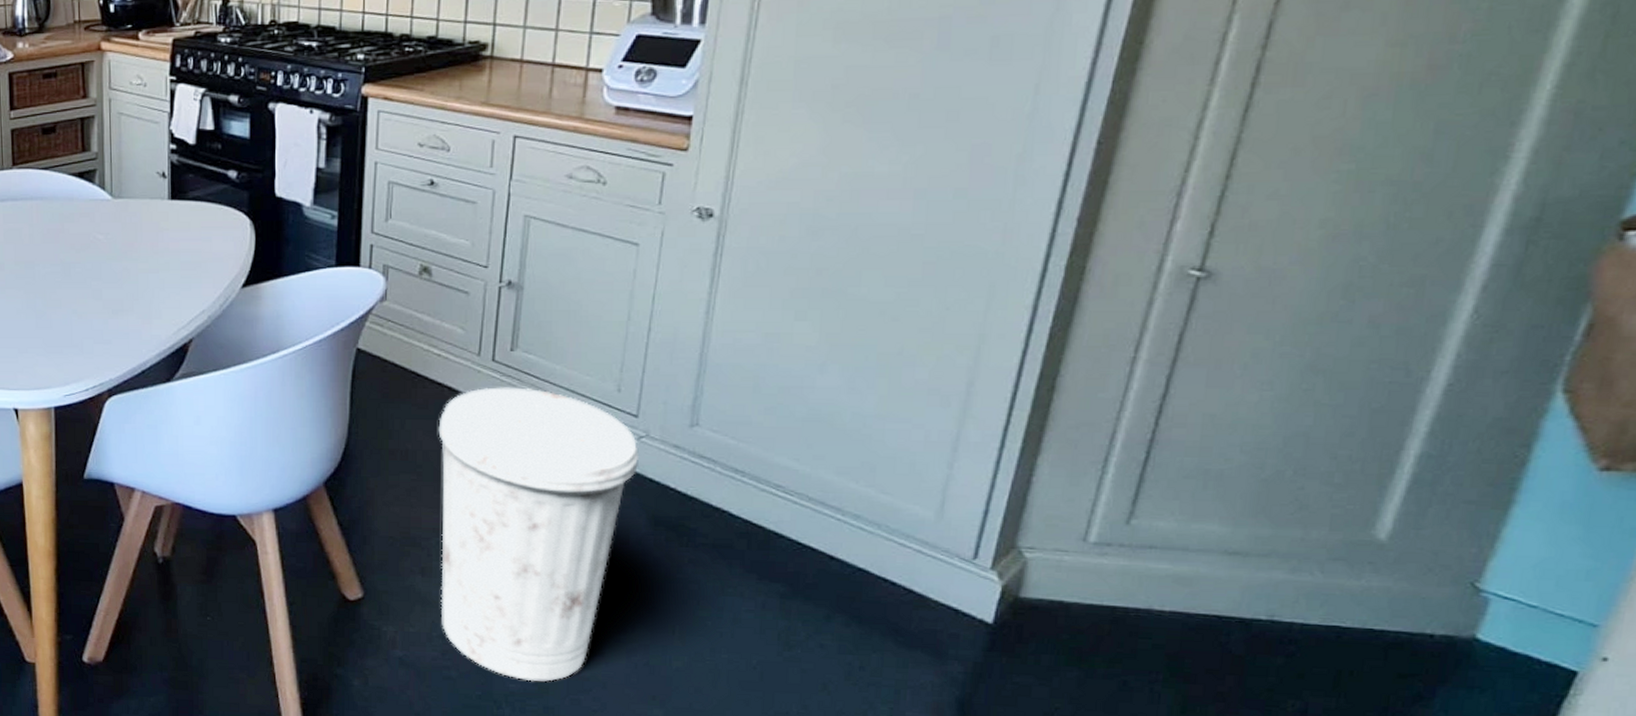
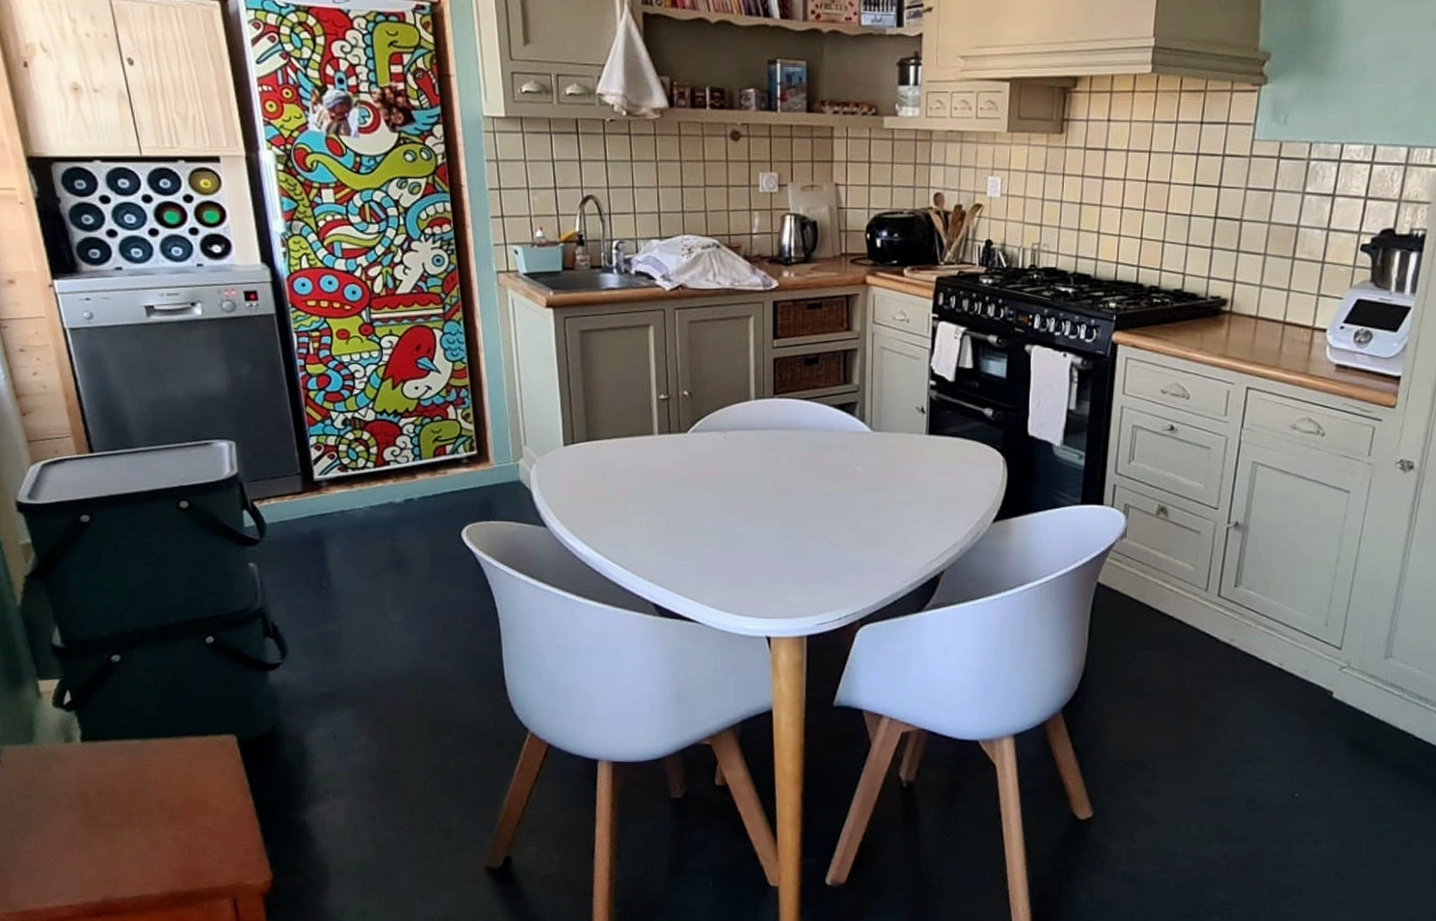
trash can: present [438,387,640,682] -> none [1162,620,1341,891]

